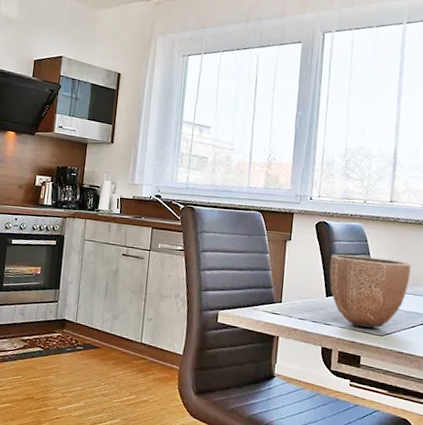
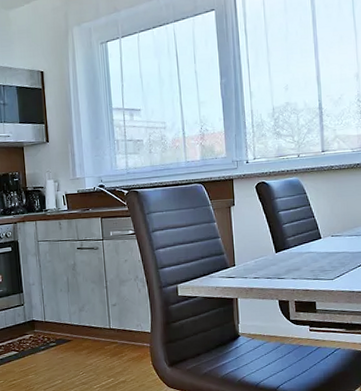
decorative bowl: present [329,254,411,328] -> none [274,206,351,275]

